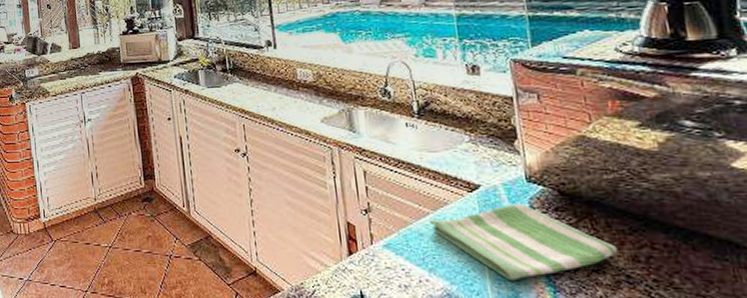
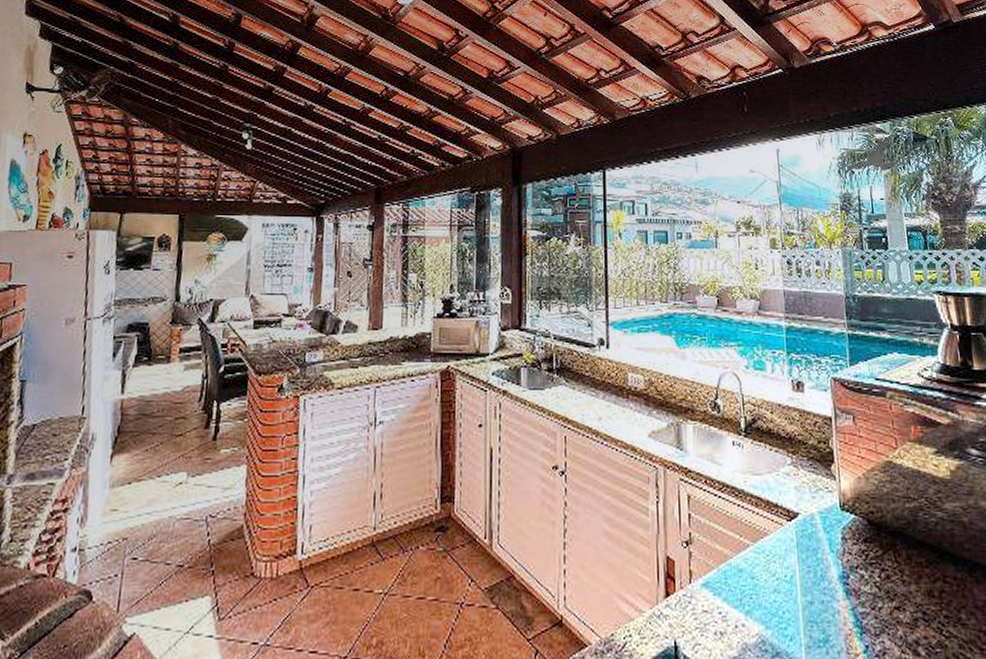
dish towel: present [429,203,618,280] -> none [748,533,917,622]

